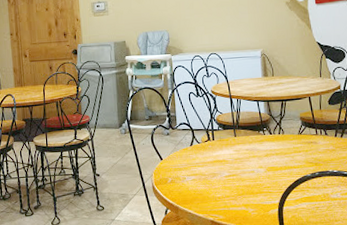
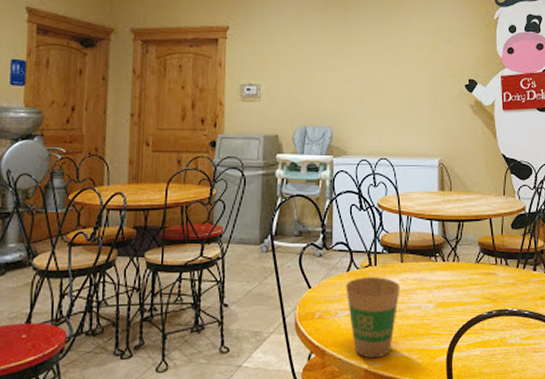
paper cup: none [190,149,236,213] -> present [345,277,401,359]

